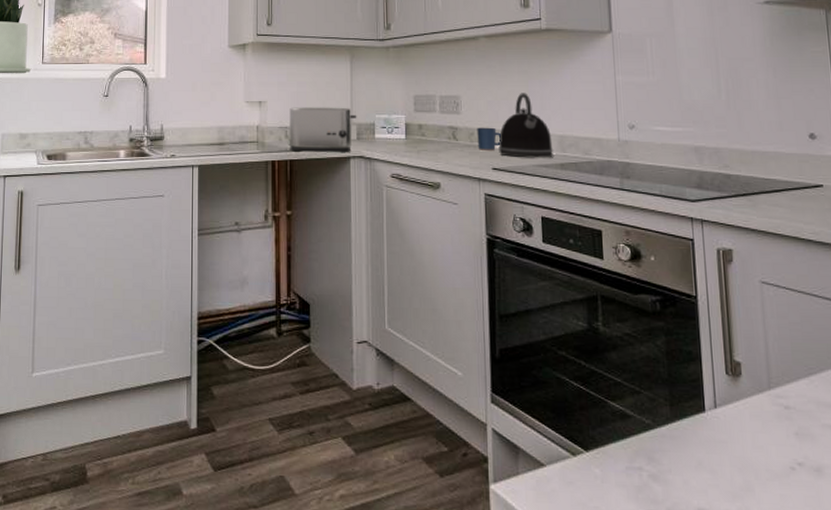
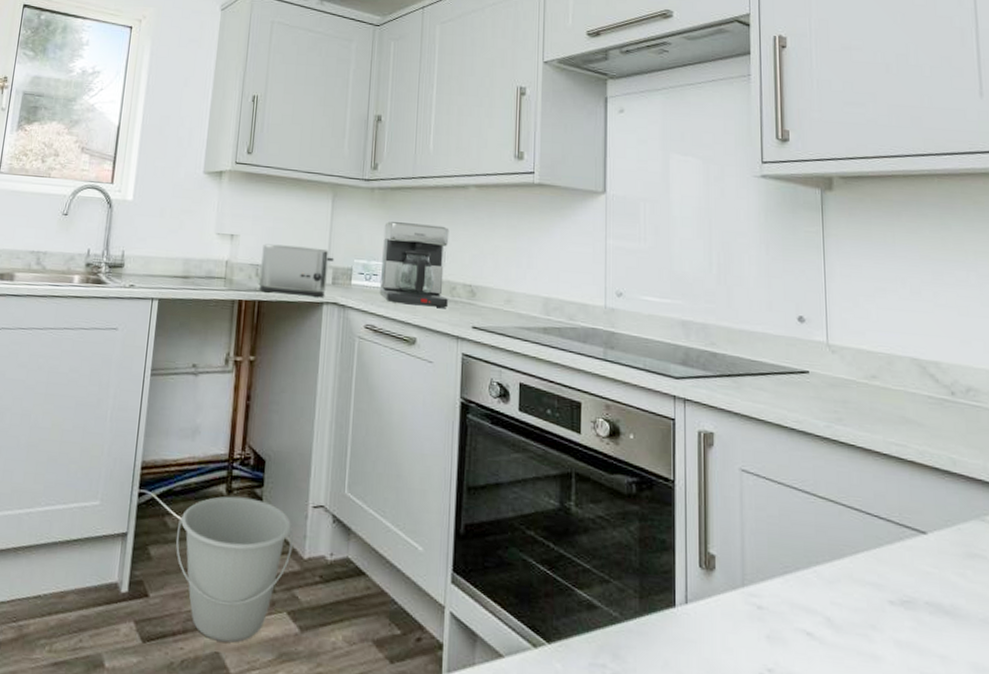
bucket: none [236,338,341,467] -> present [176,496,293,643]
coffee maker: none [401,77,467,154] -> present [379,222,449,309]
mug: present [477,127,501,152] -> none [459,281,484,309]
kettle: present [498,93,554,158] -> none [480,249,538,321]

